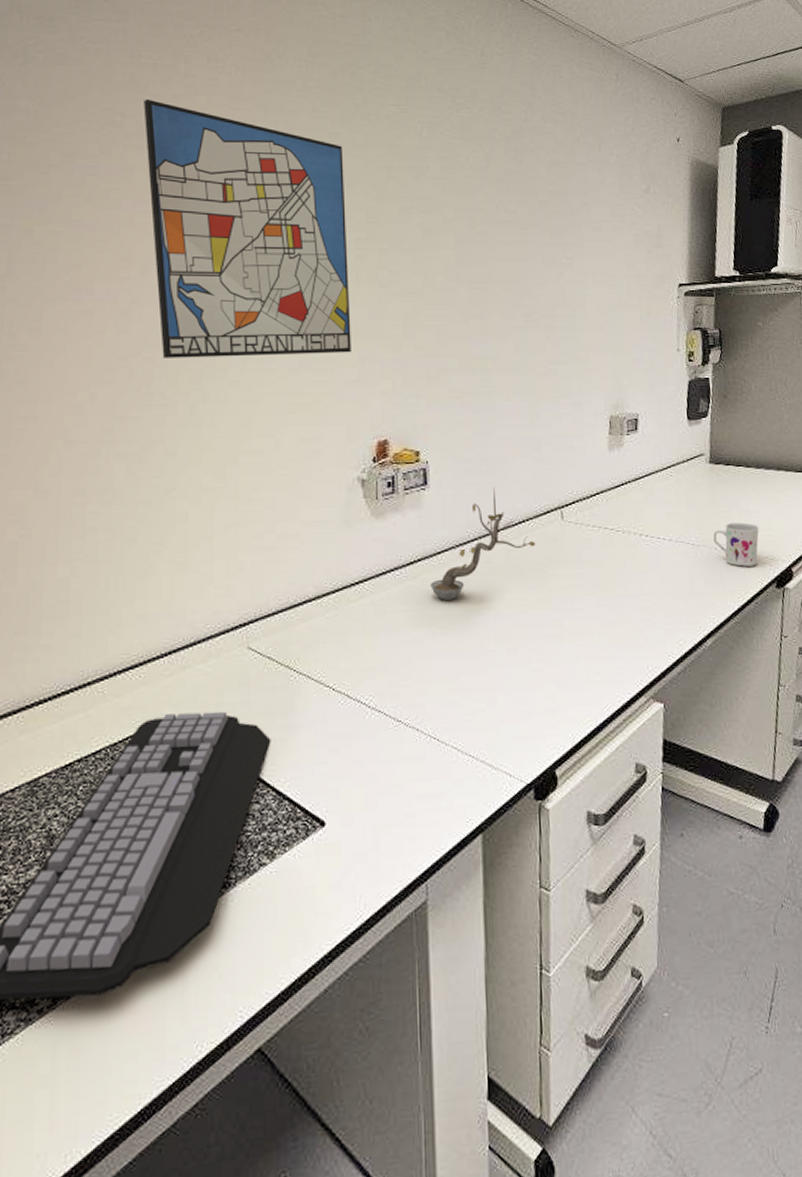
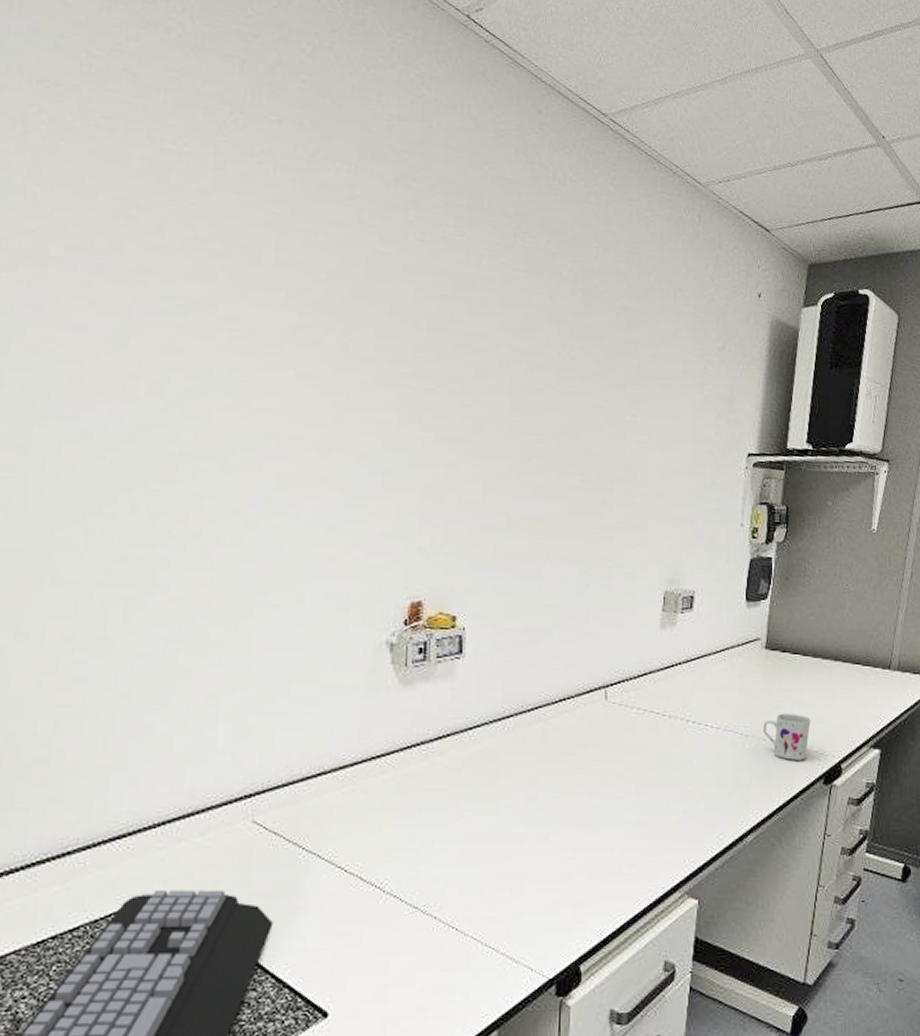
wall art: present [143,98,351,358] -> none [163,190,392,502]
plant: present [430,487,536,600] -> none [459,660,576,780]

